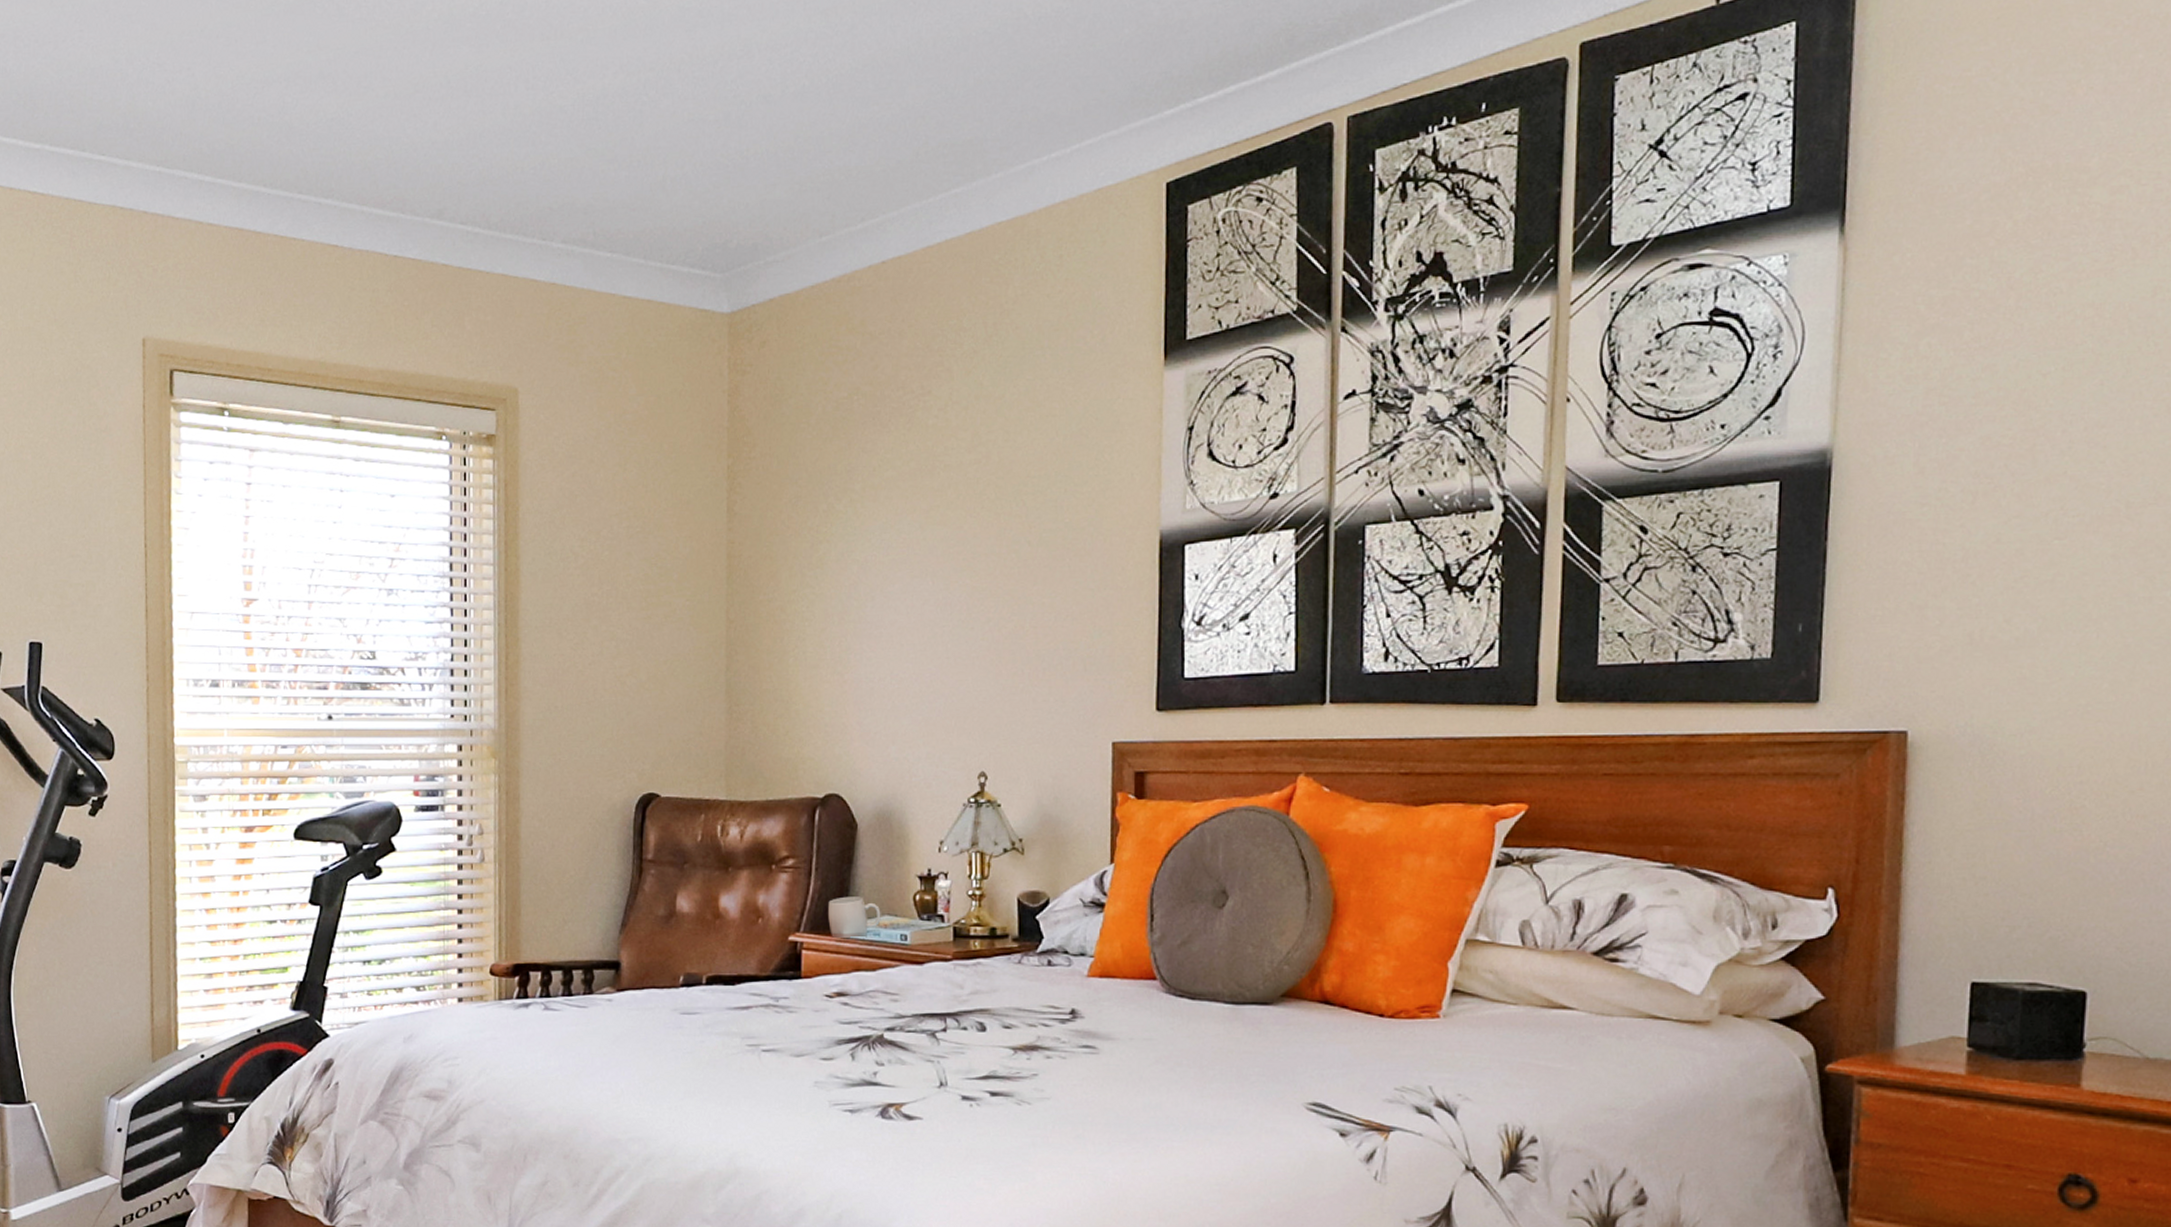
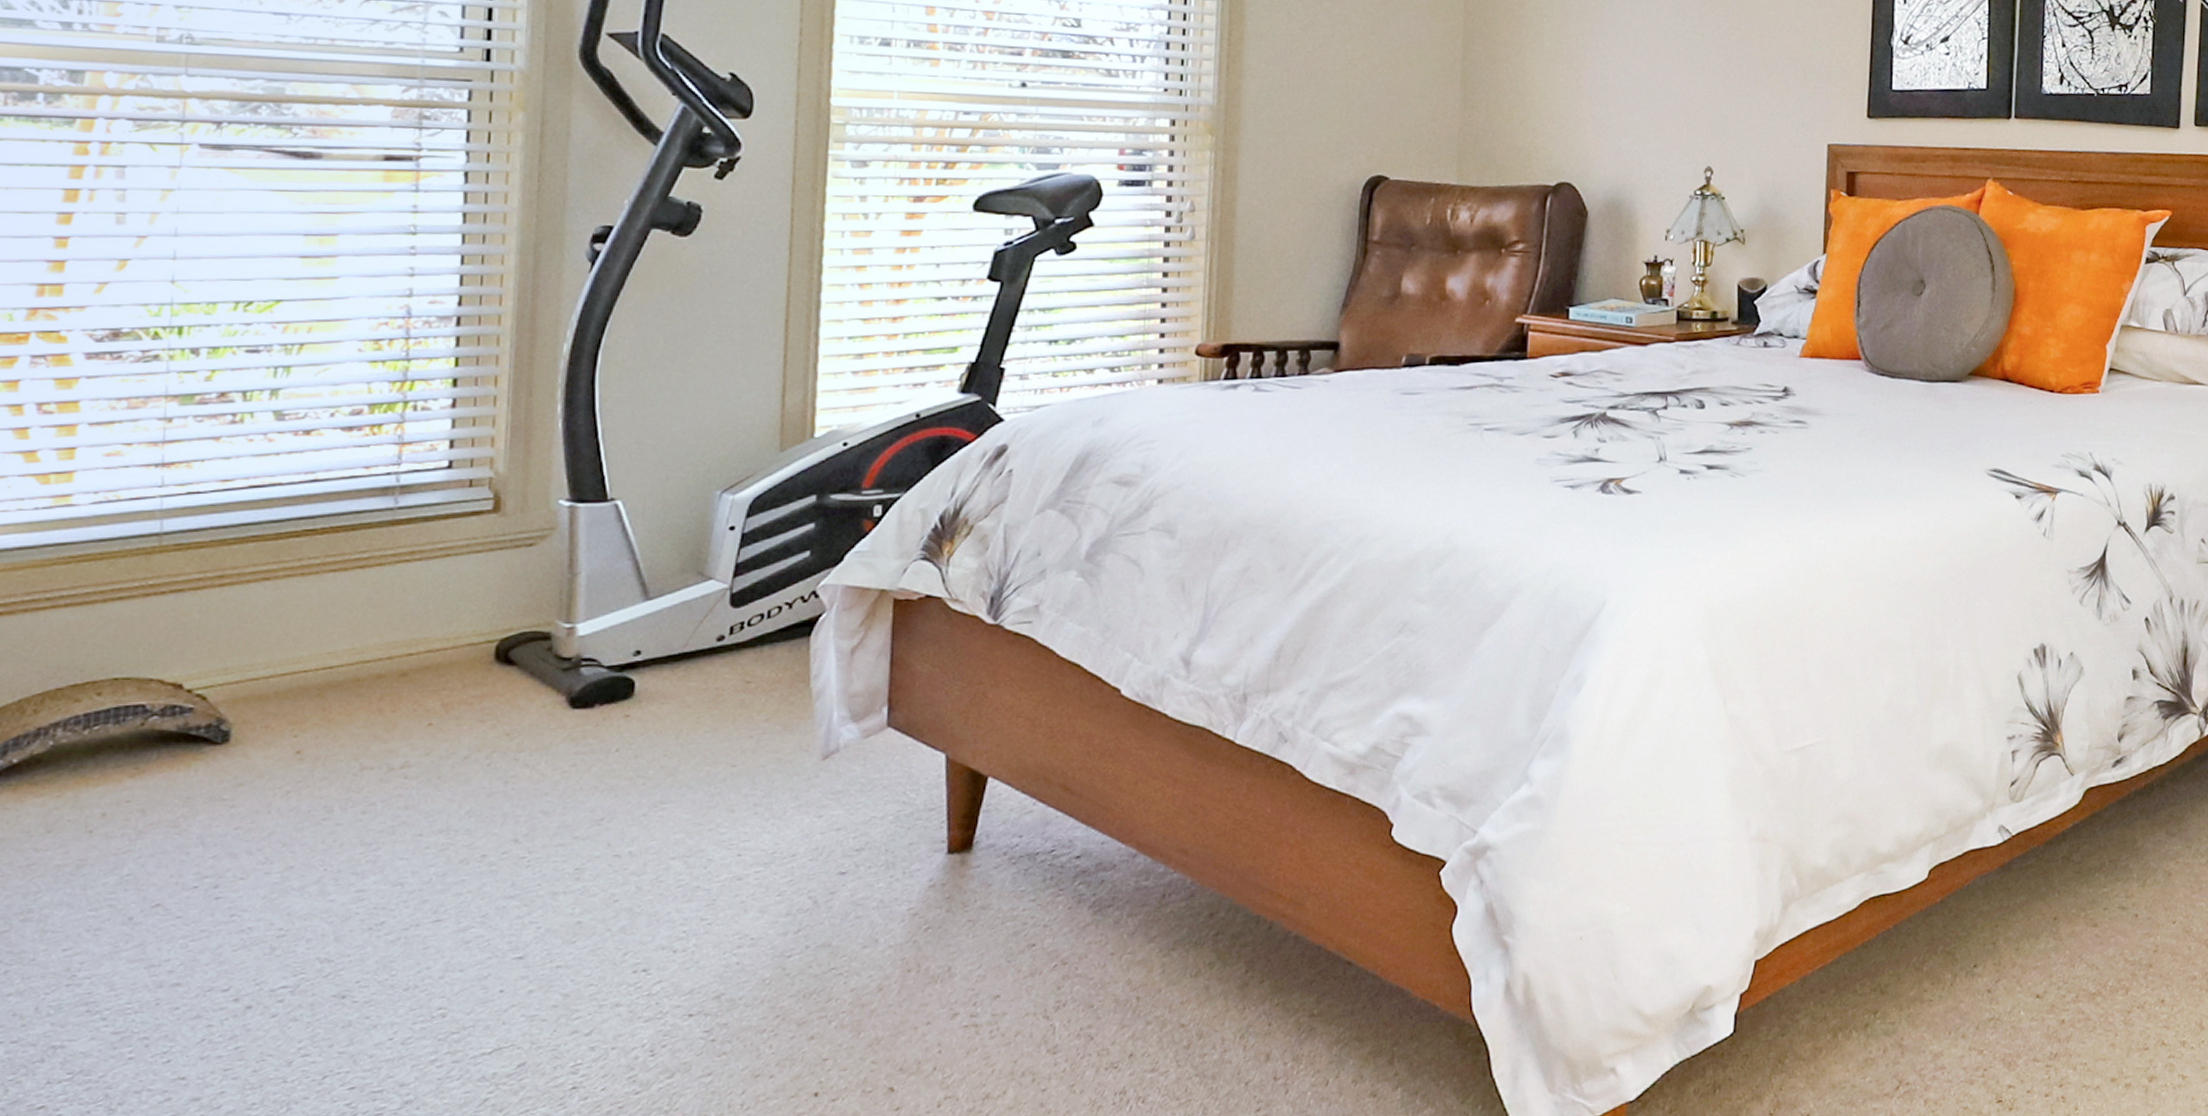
mug: present [828,896,881,939] -> none [1556,280,1608,322]

